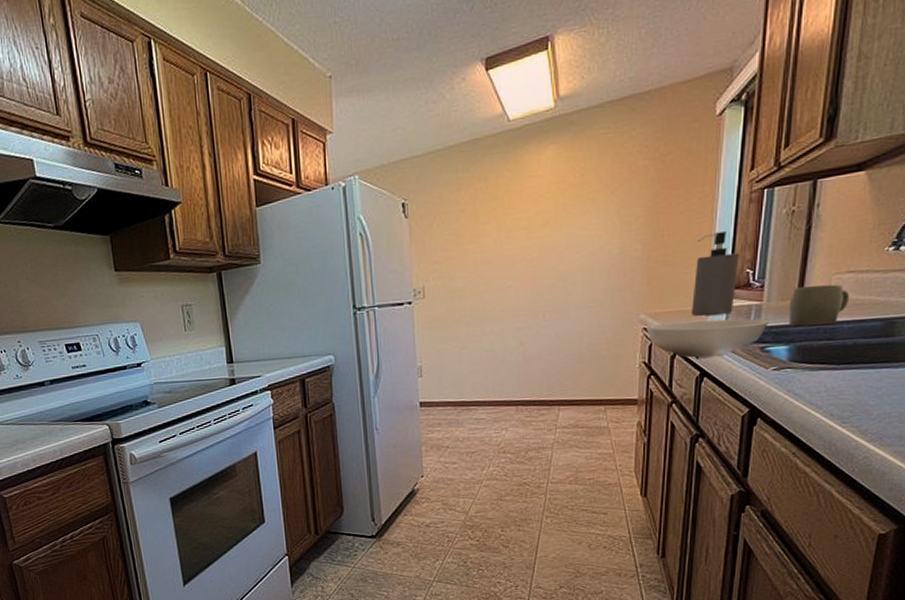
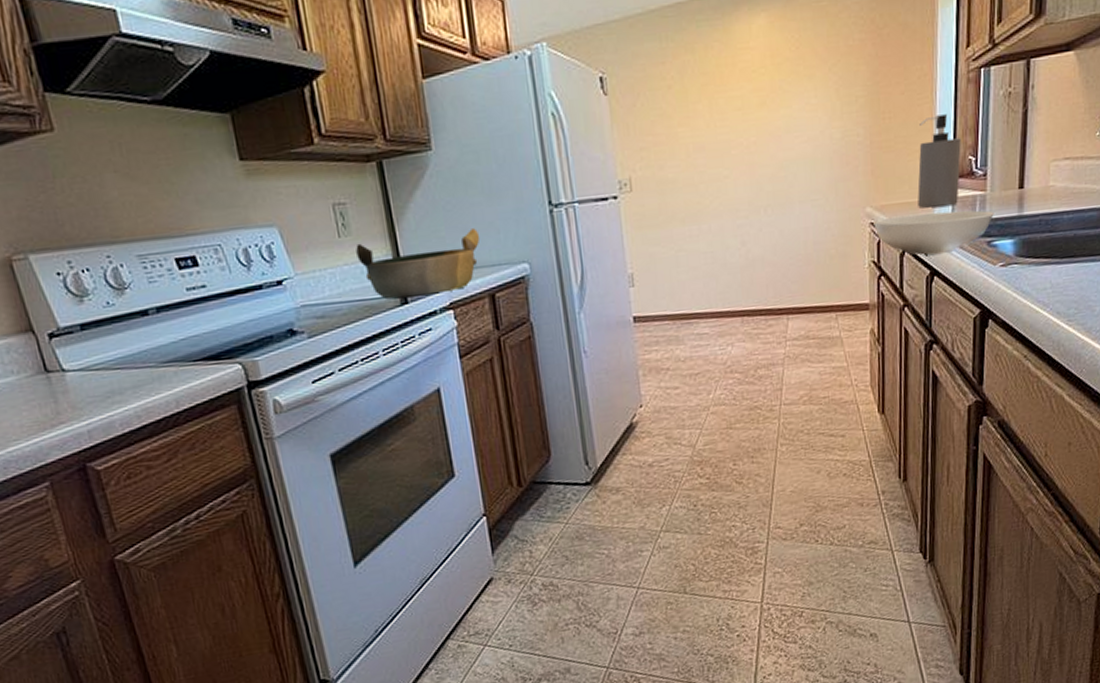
cooking pot: none [197,326,296,381] -> present [355,228,481,299]
mug: present [788,284,850,326] -> none [1011,172,1068,218]

